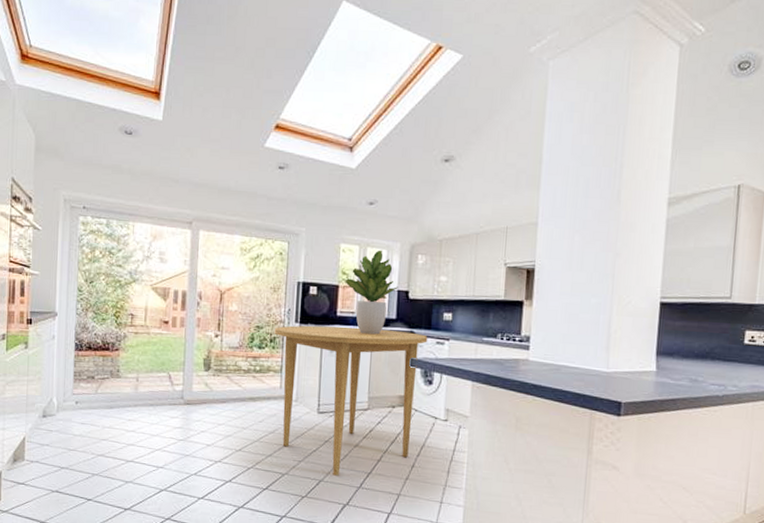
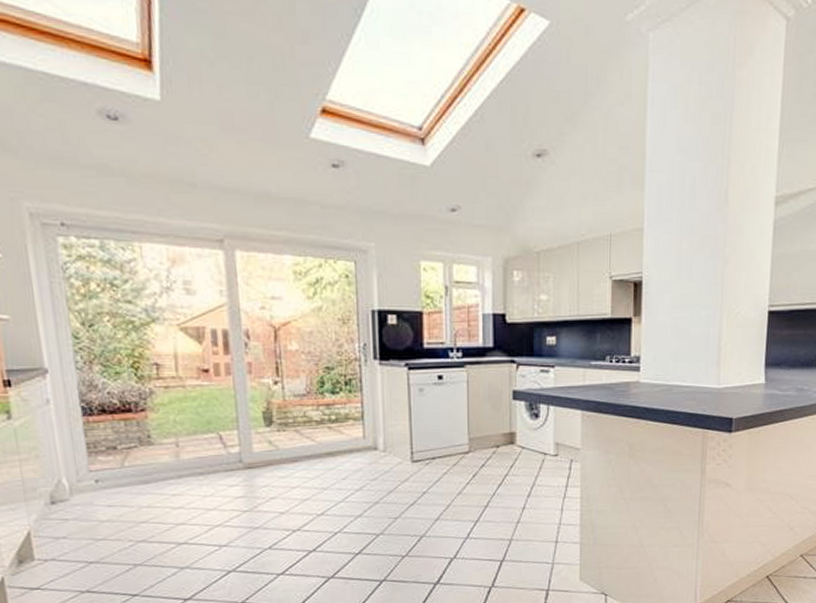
dining table: present [274,325,428,476] -> none [349,360,531,529]
potted plant: present [344,250,398,335] -> none [428,266,493,367]

